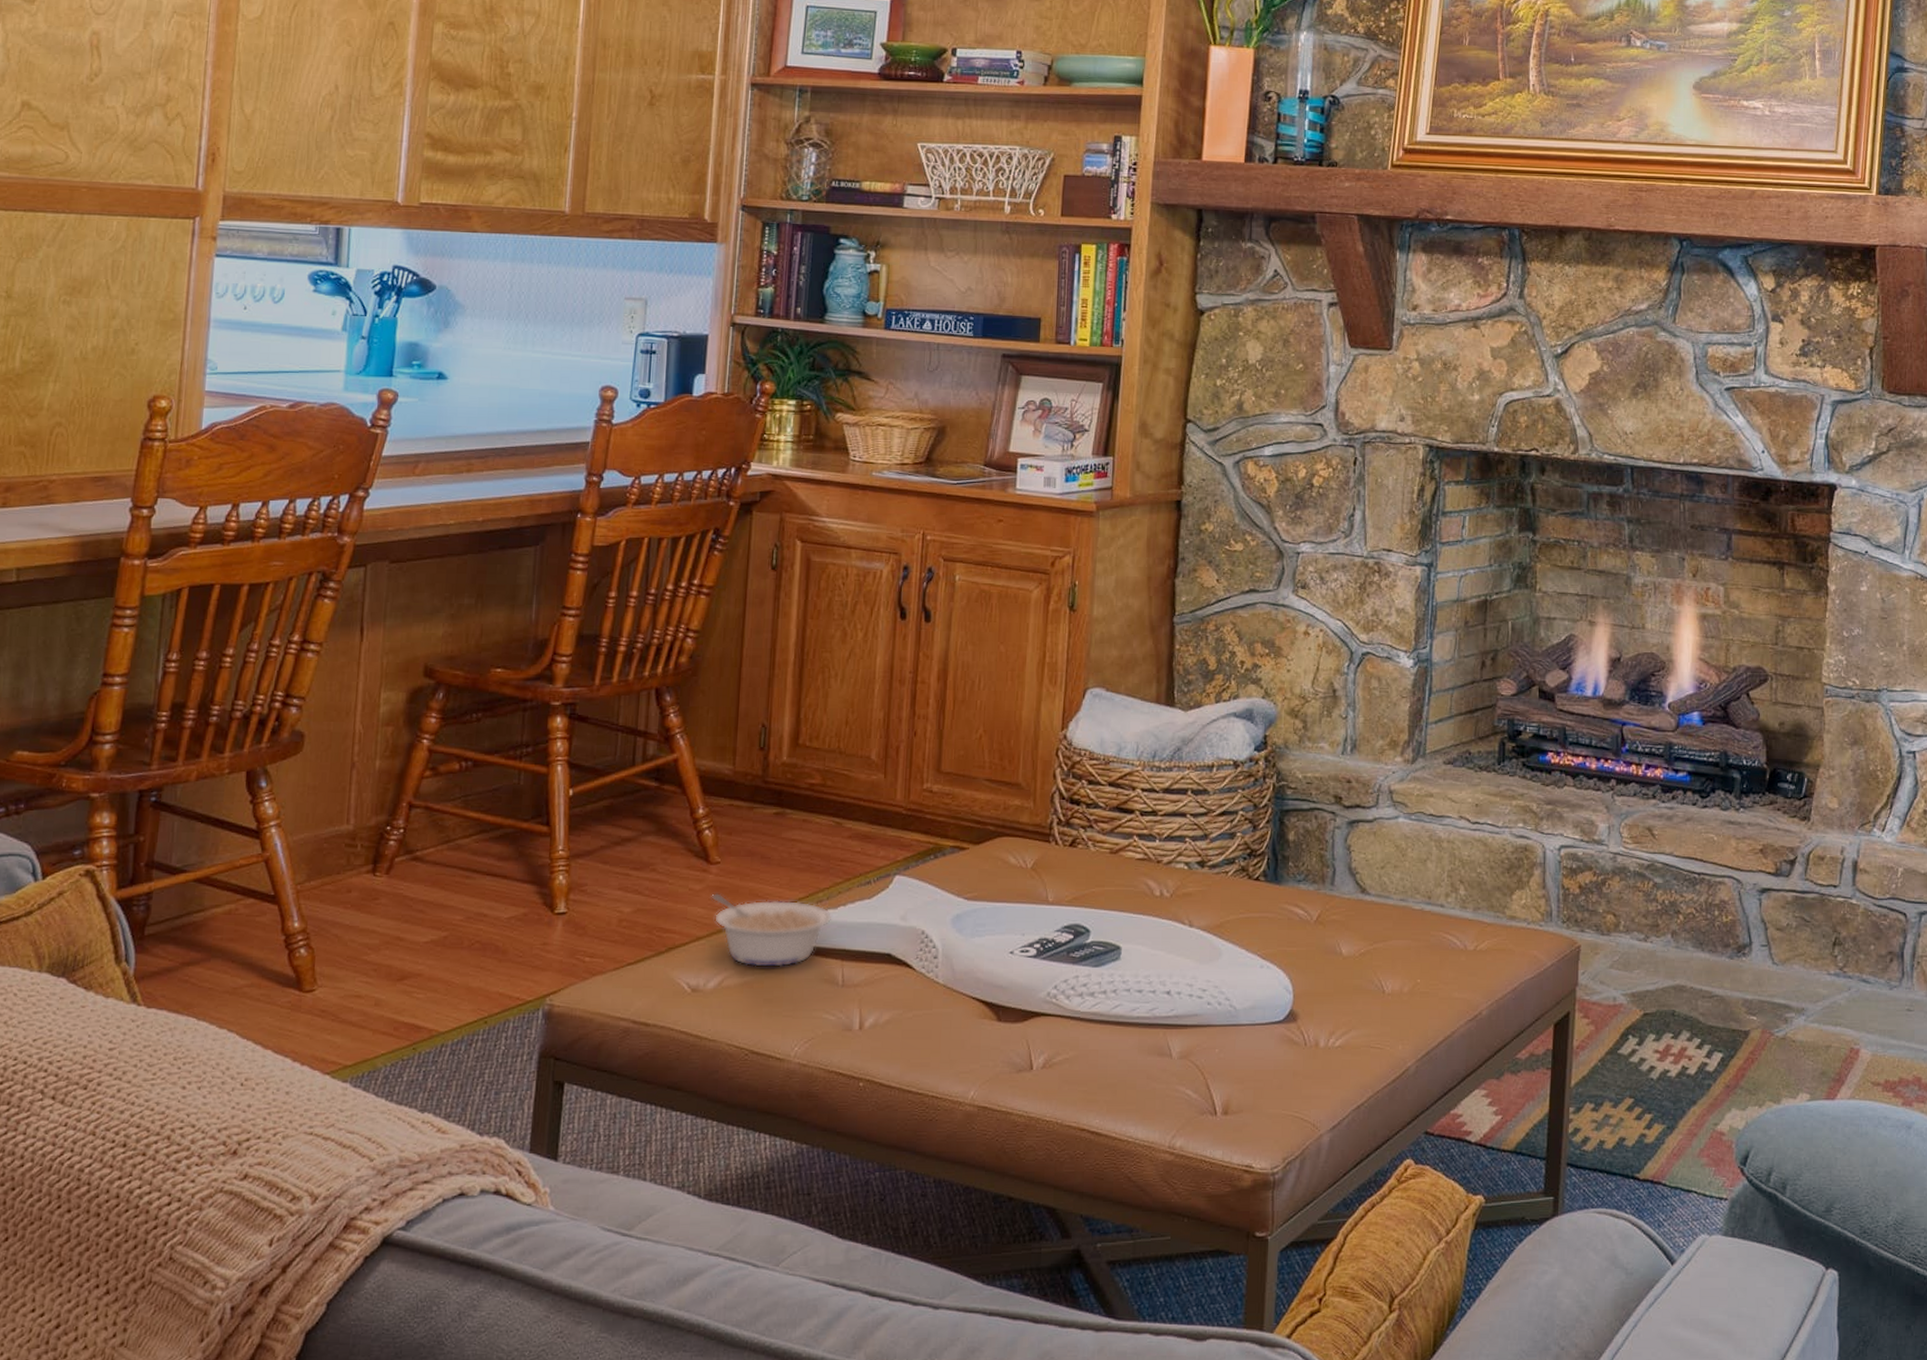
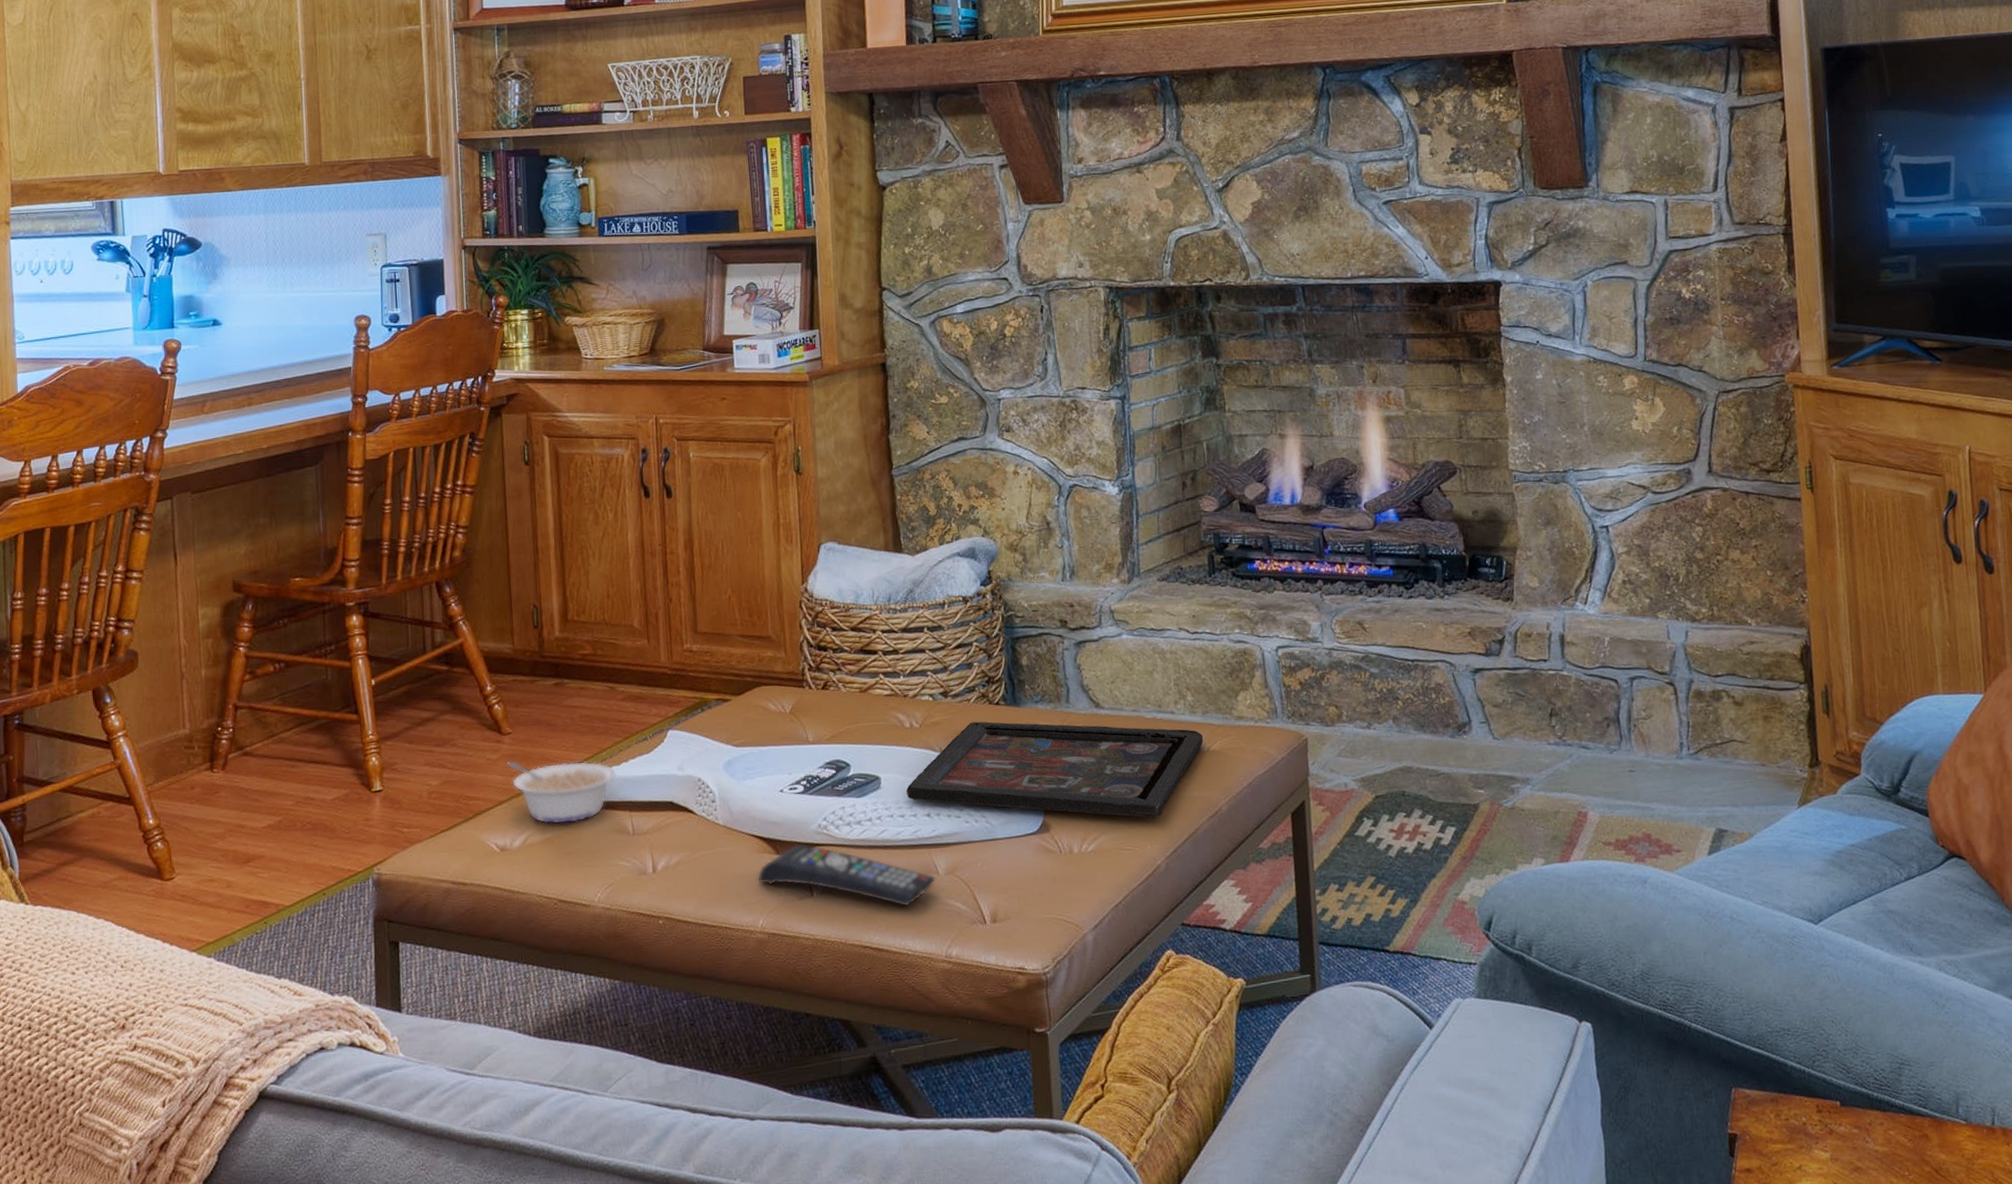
remote control: none [974,1012,1168,1090] -> present [758,843,936,907]
decorative tray: none [1147,896,1471,1016] -> present [906,721,1203,818]

